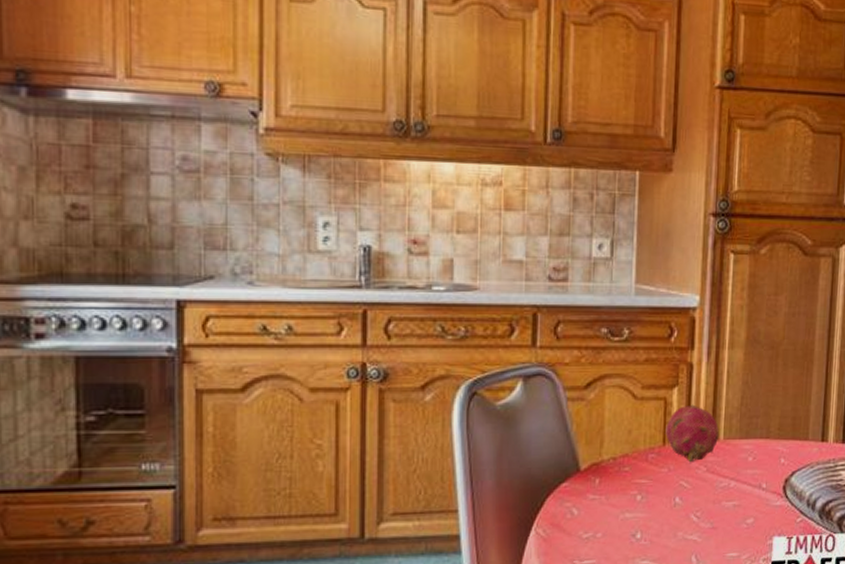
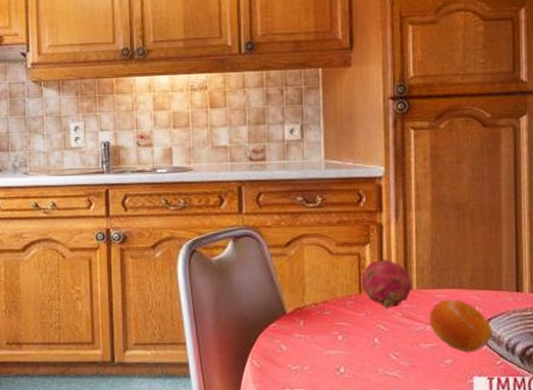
fruit: none [734,451,796,509] -> present [429,300,493,351]

